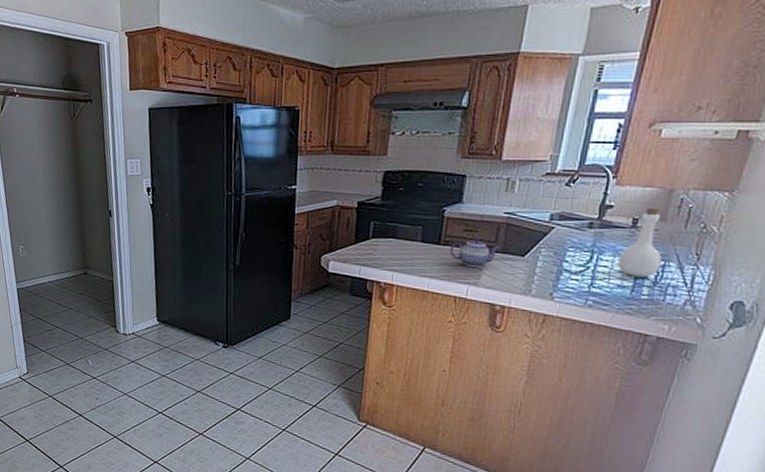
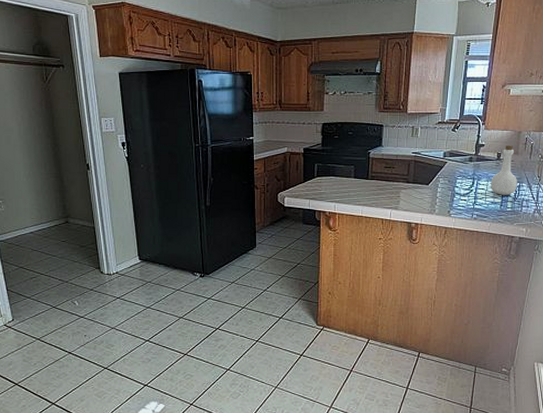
teapot: present [450,237,500,267] -> none [376,172,411,195]

